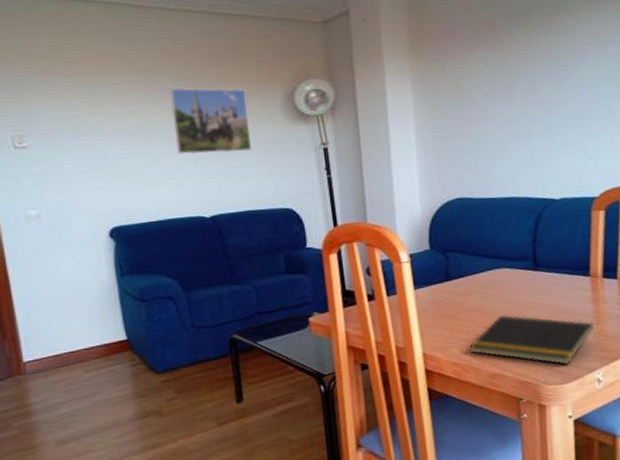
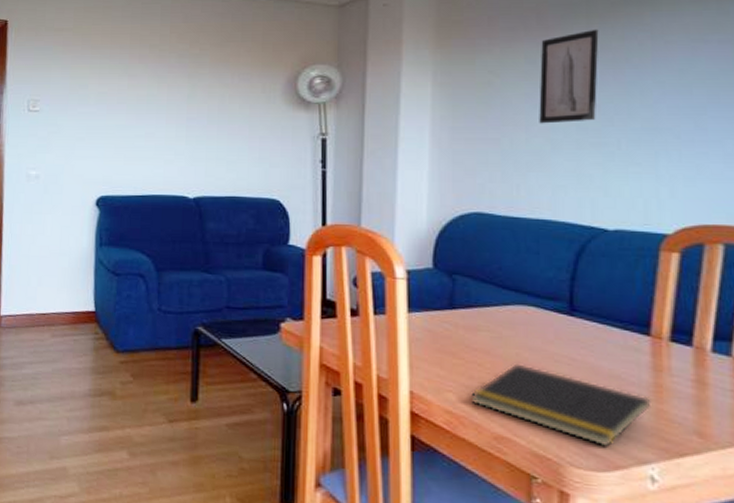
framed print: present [169,88,252,155] -> none [170,65,247,134]
wall art: none [494,35,540,118] -> present [539,29,599,124]

